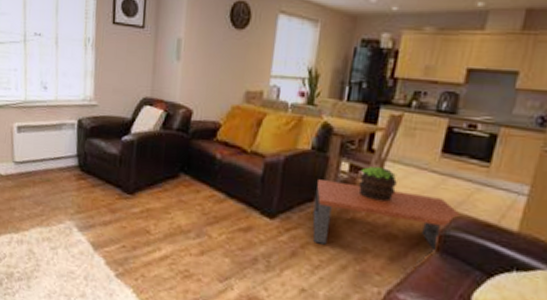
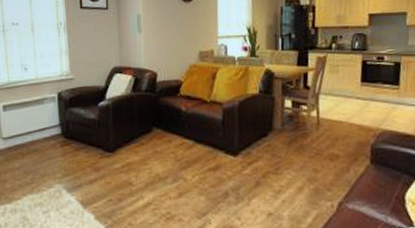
coffee table: present [312,179,464,251] -> none [268,116,387,172]
potted plant: present [358,166,398,202] -> none [301,100,331,128]

